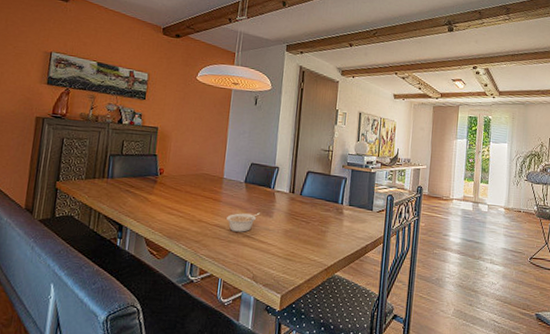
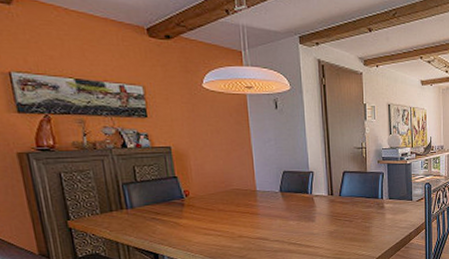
legume: present [227,212,260,232] -> none [268,219,302,241]

